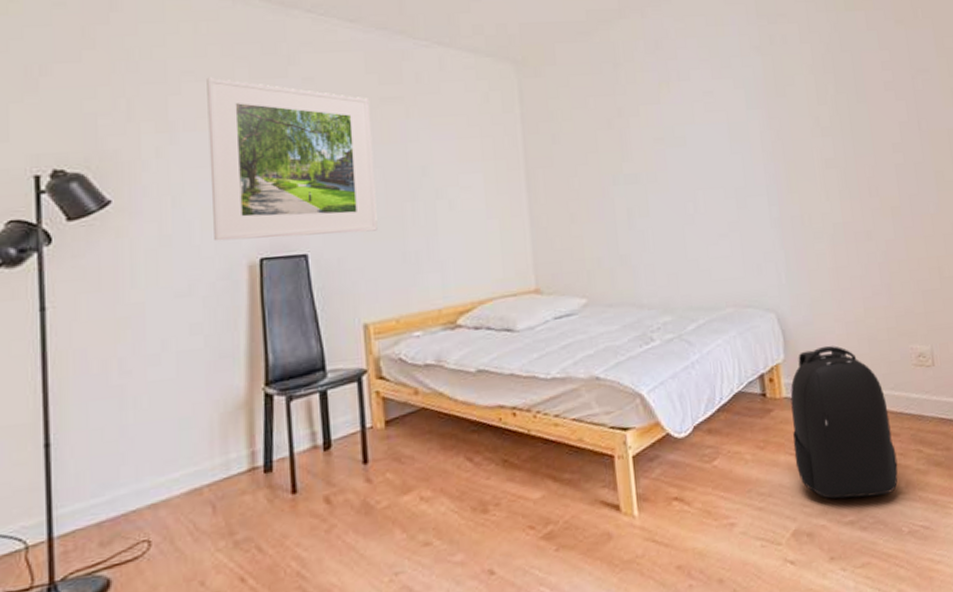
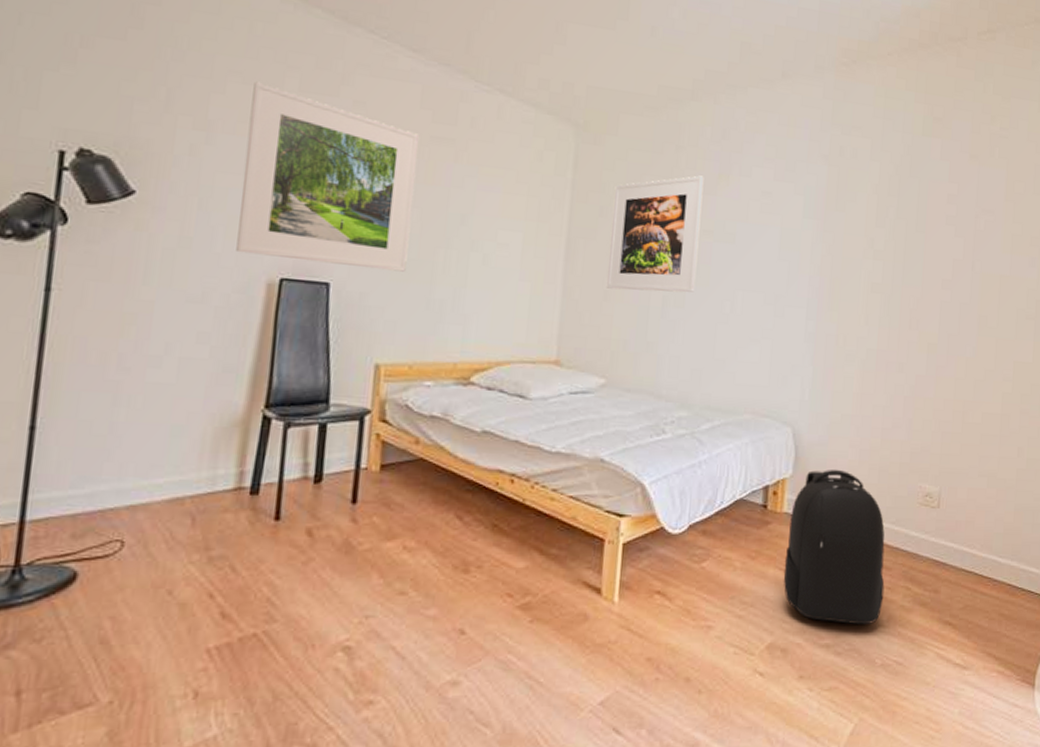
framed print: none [562,88,657,211] -> present [606,175,704,293]

